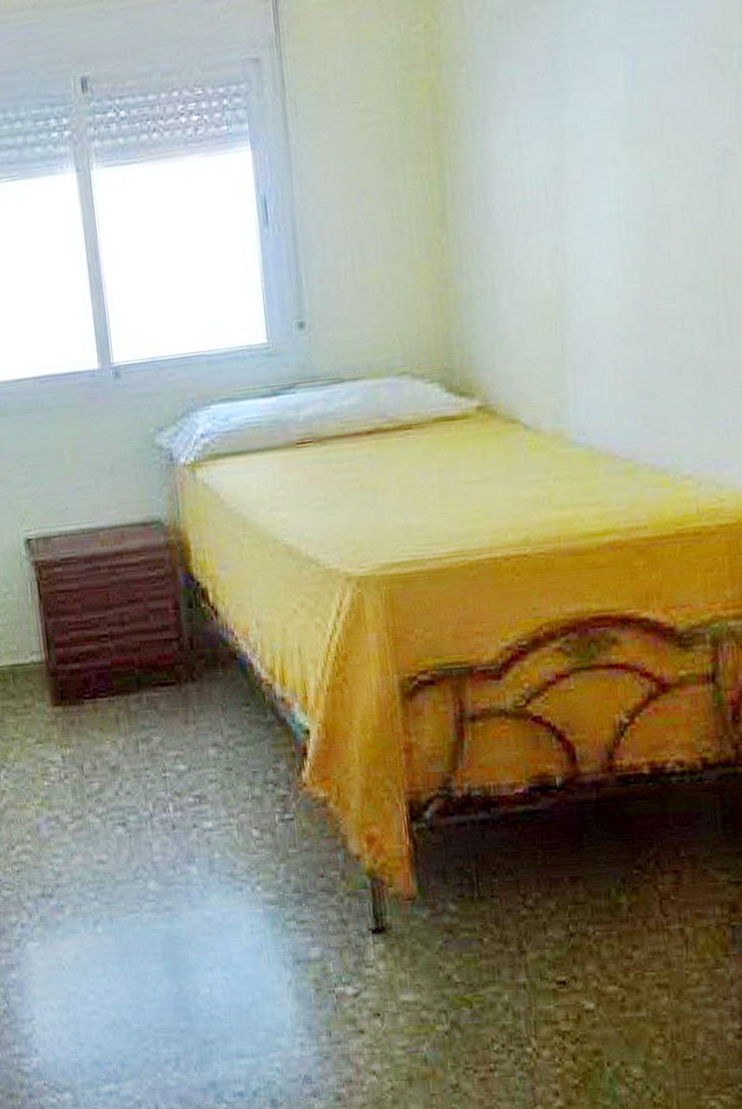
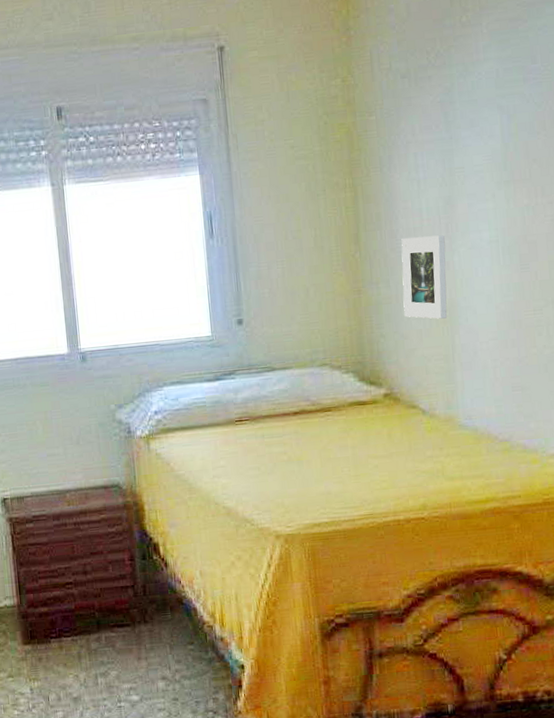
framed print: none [498,210,556,314] -> present [401,235,448,319]

